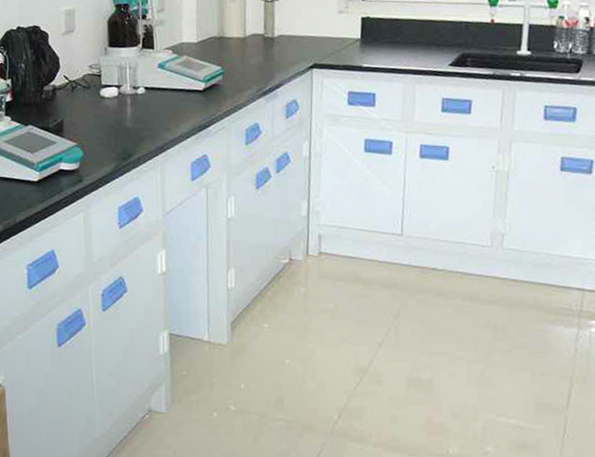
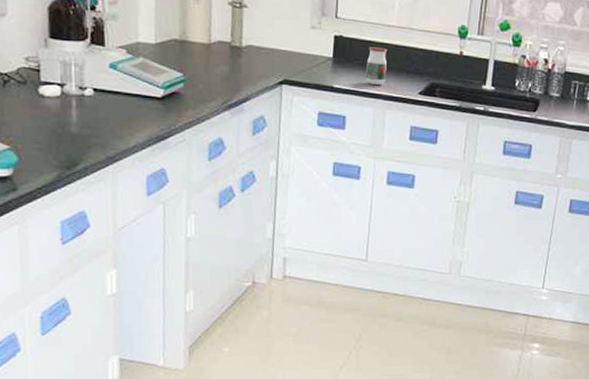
jar: none [393,24,415,61] -> present [365,47,387,86]

